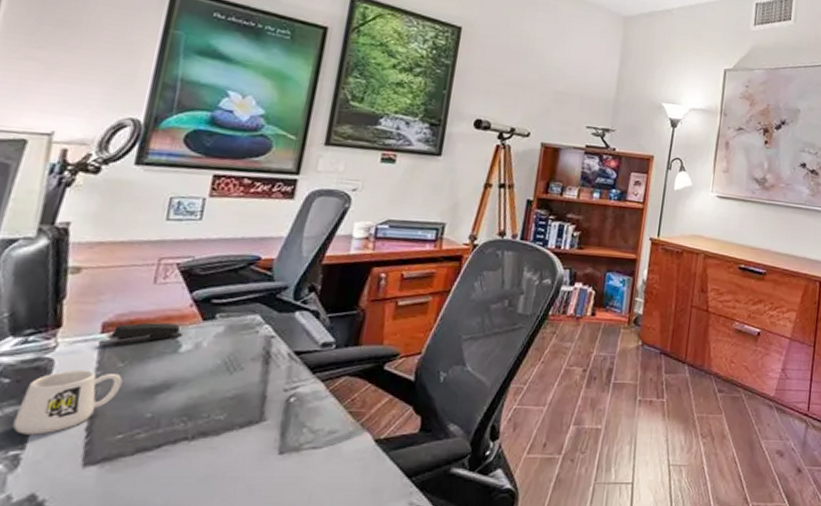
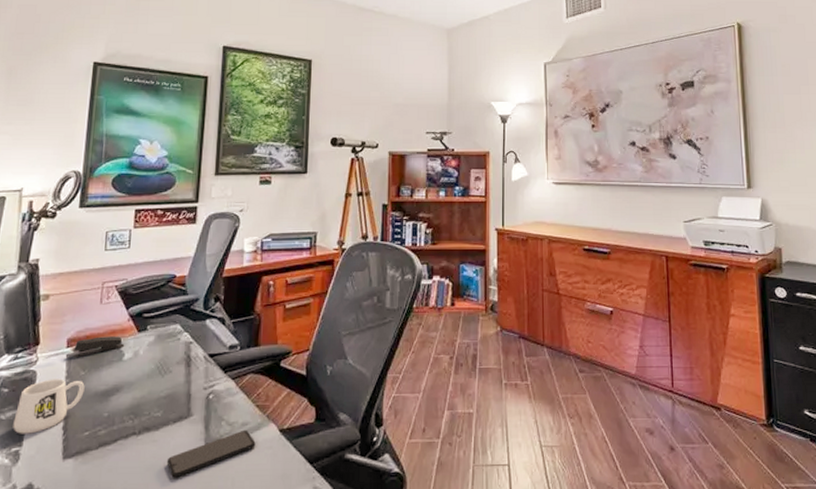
smartphone: none [226,438,344,491] -> present [166,429,256,478]

